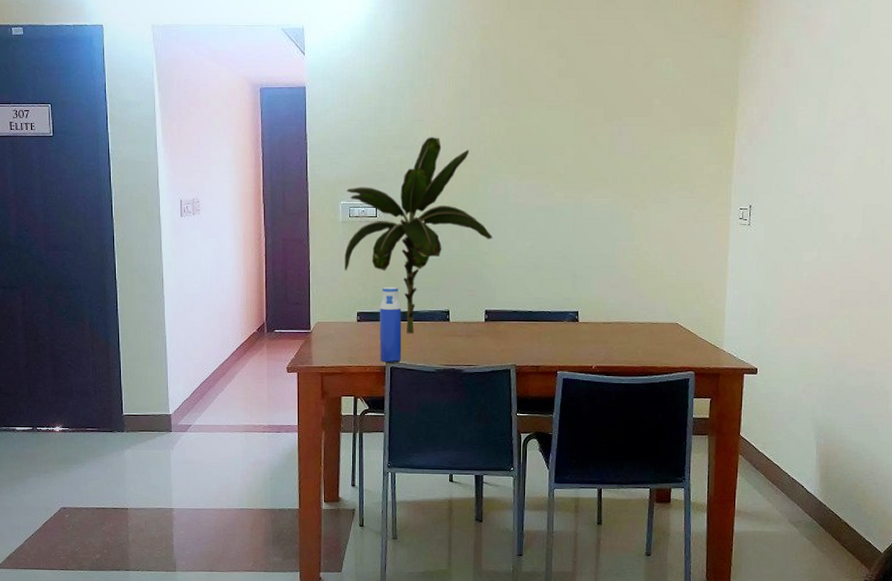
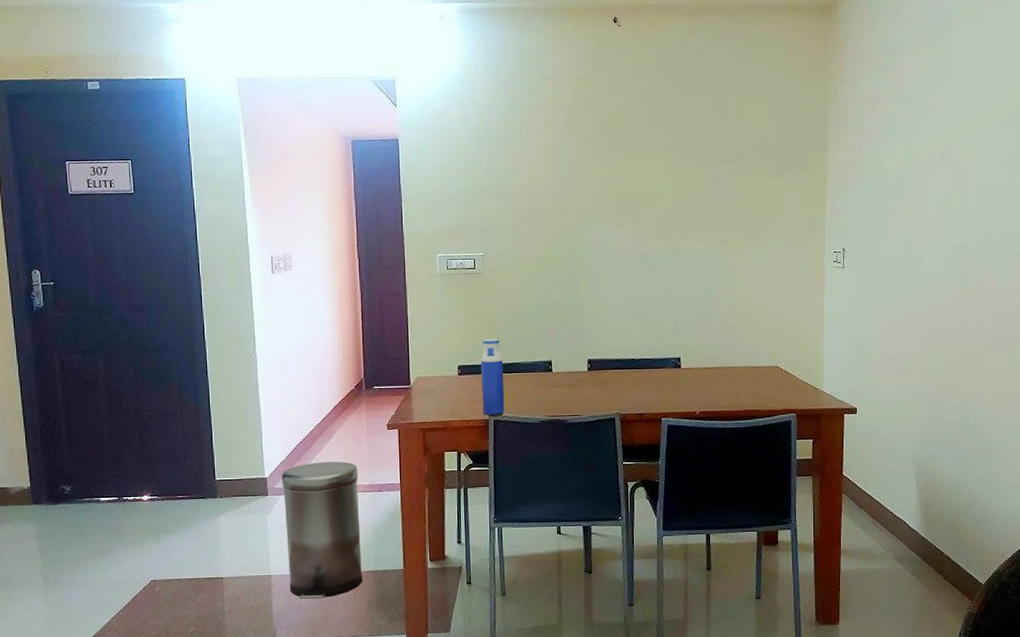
pedal bin: none [185,401,260,533] -> present [282,461,363,599]
plant: present [344,137,494,334] -> none [443,187,594,386]

